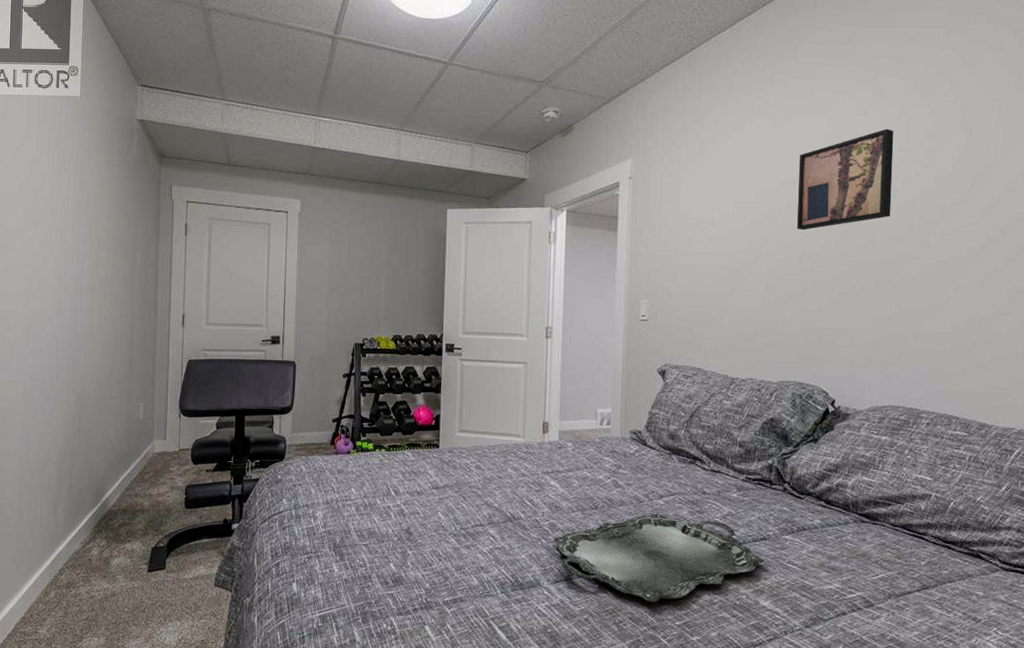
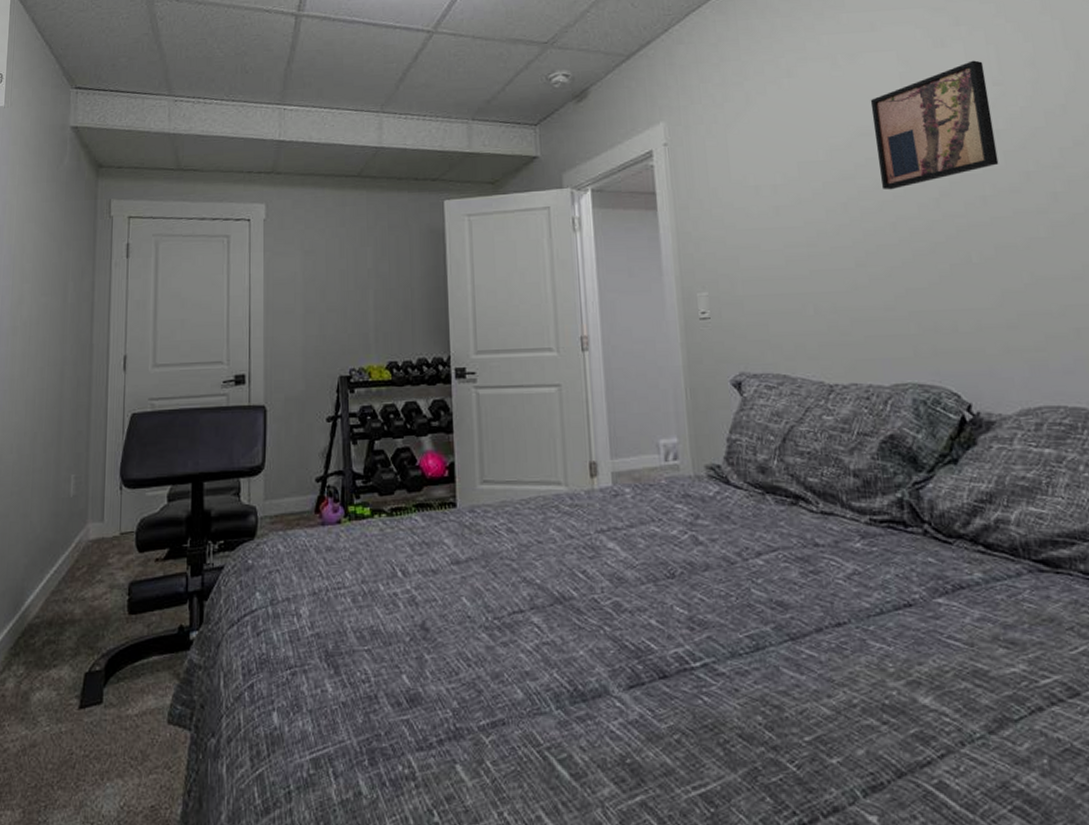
serving tray: present [553,513,764,603] -> none [620,578,914,710]

